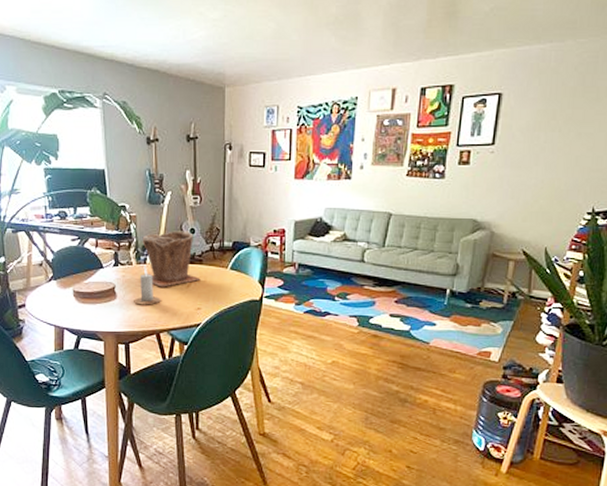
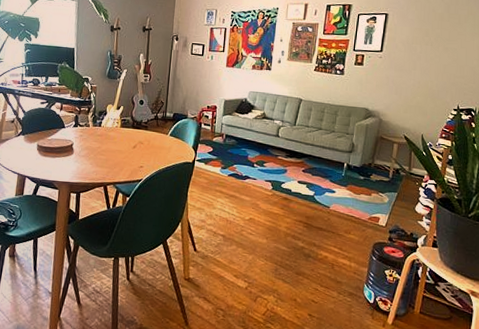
candle: present [134,265,161,305] -> none [87,127,111,162]
plant pot: present [142,231,201,287] -> none [99,101,145,147]

